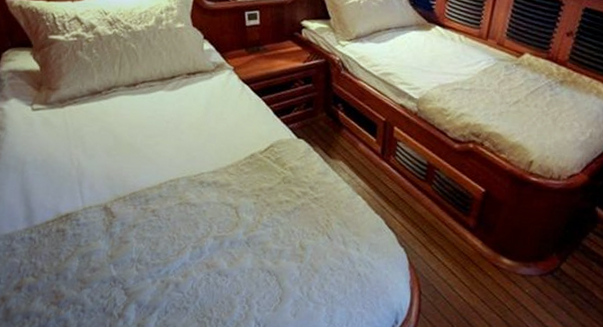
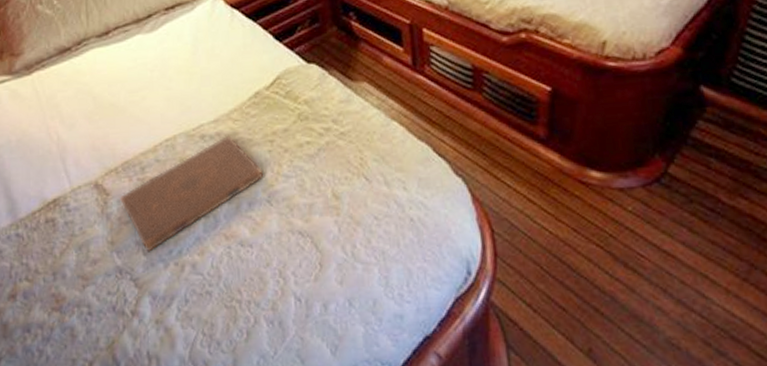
book: none [123,184,247,269] -> present [120,135,264,252]

